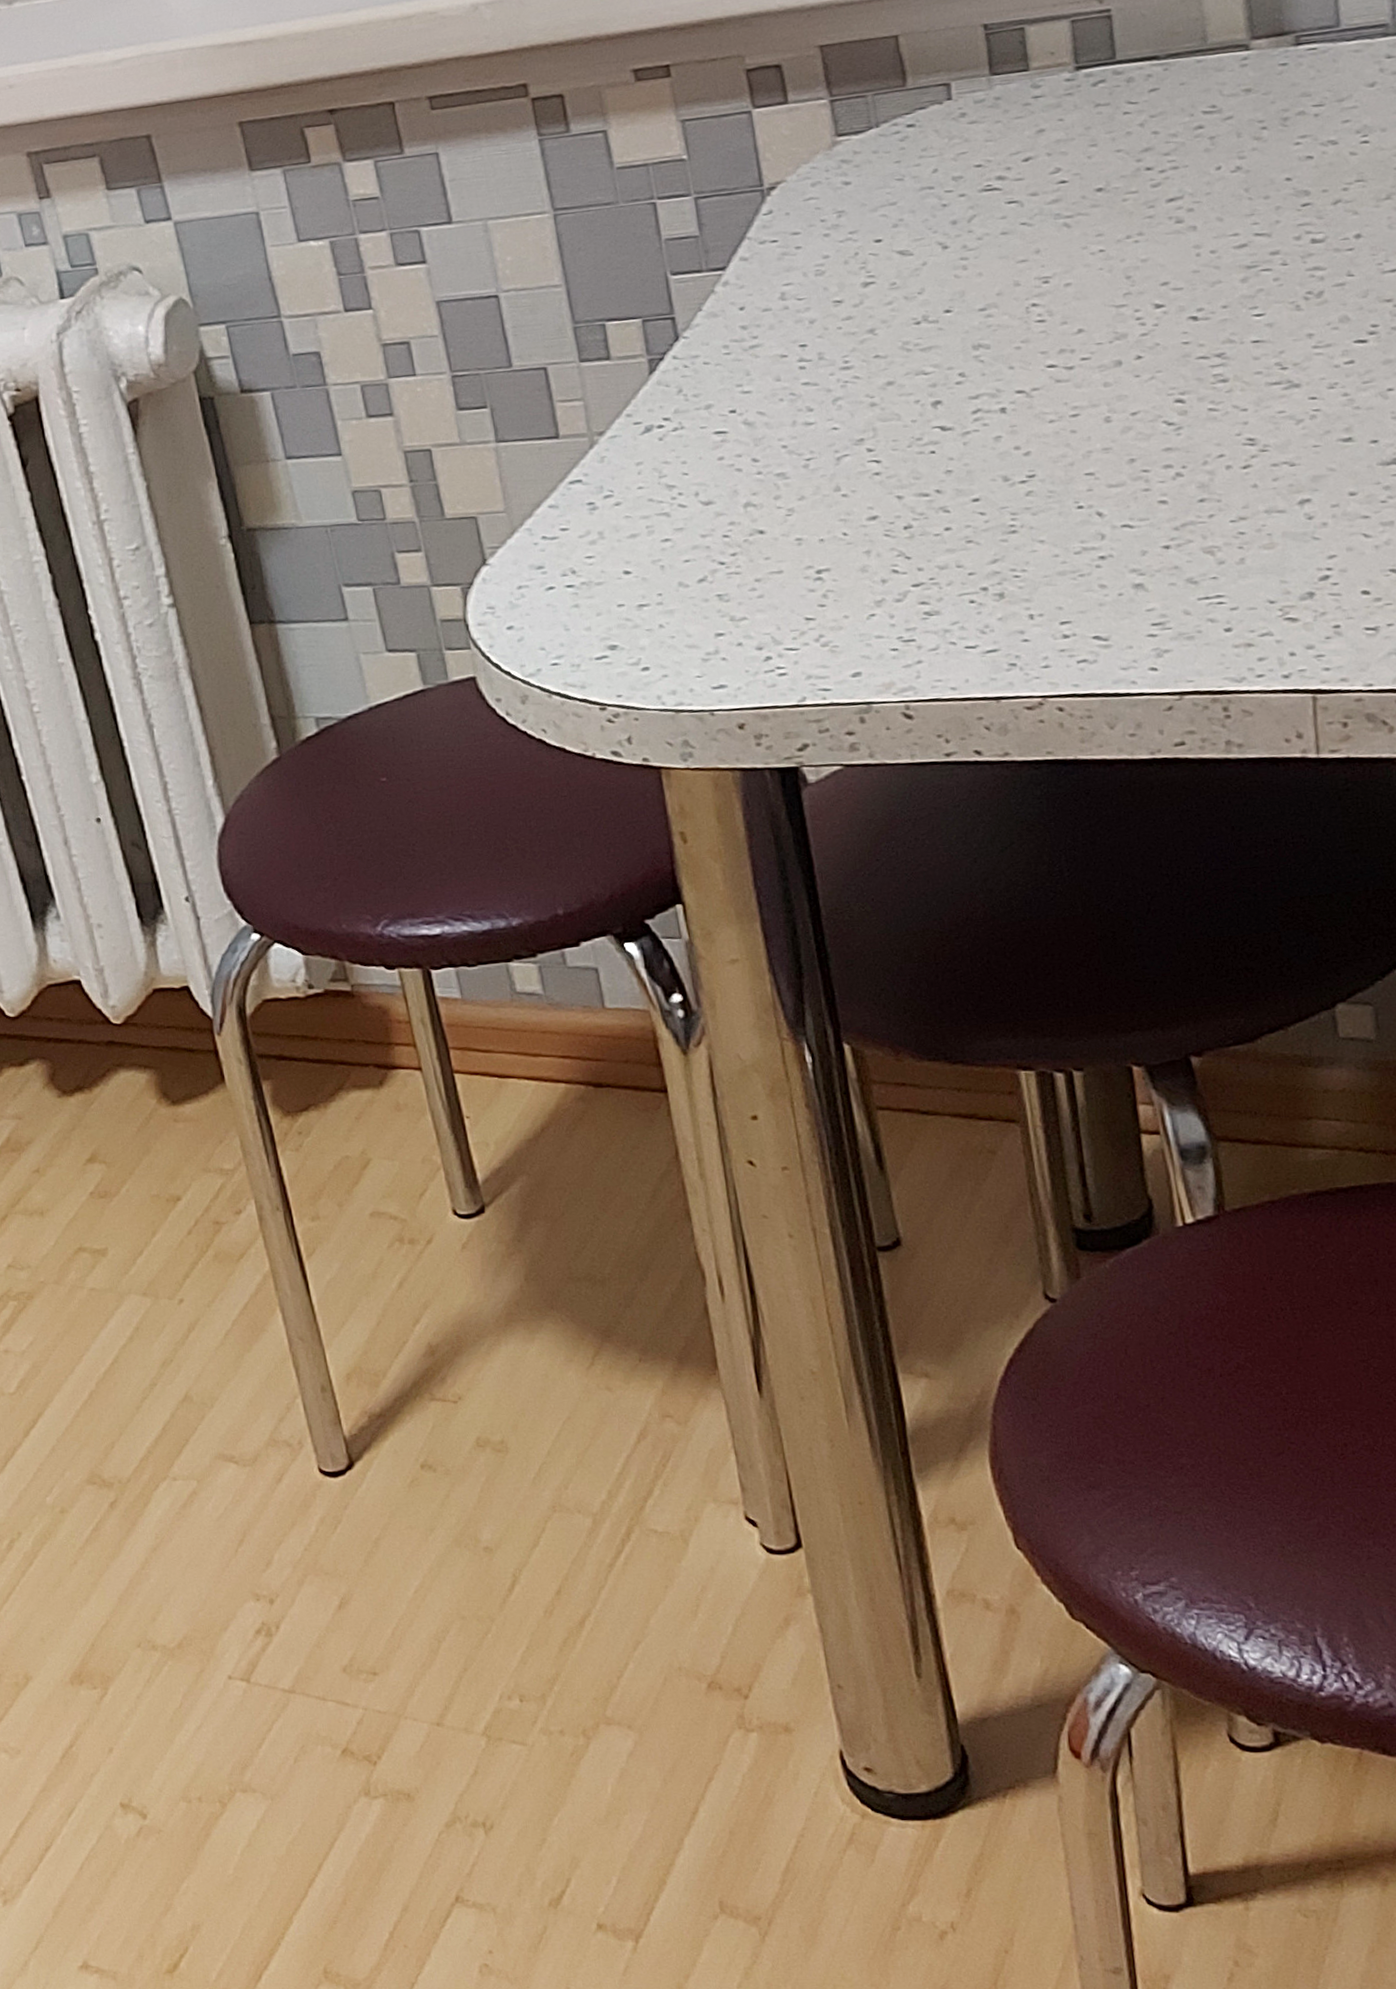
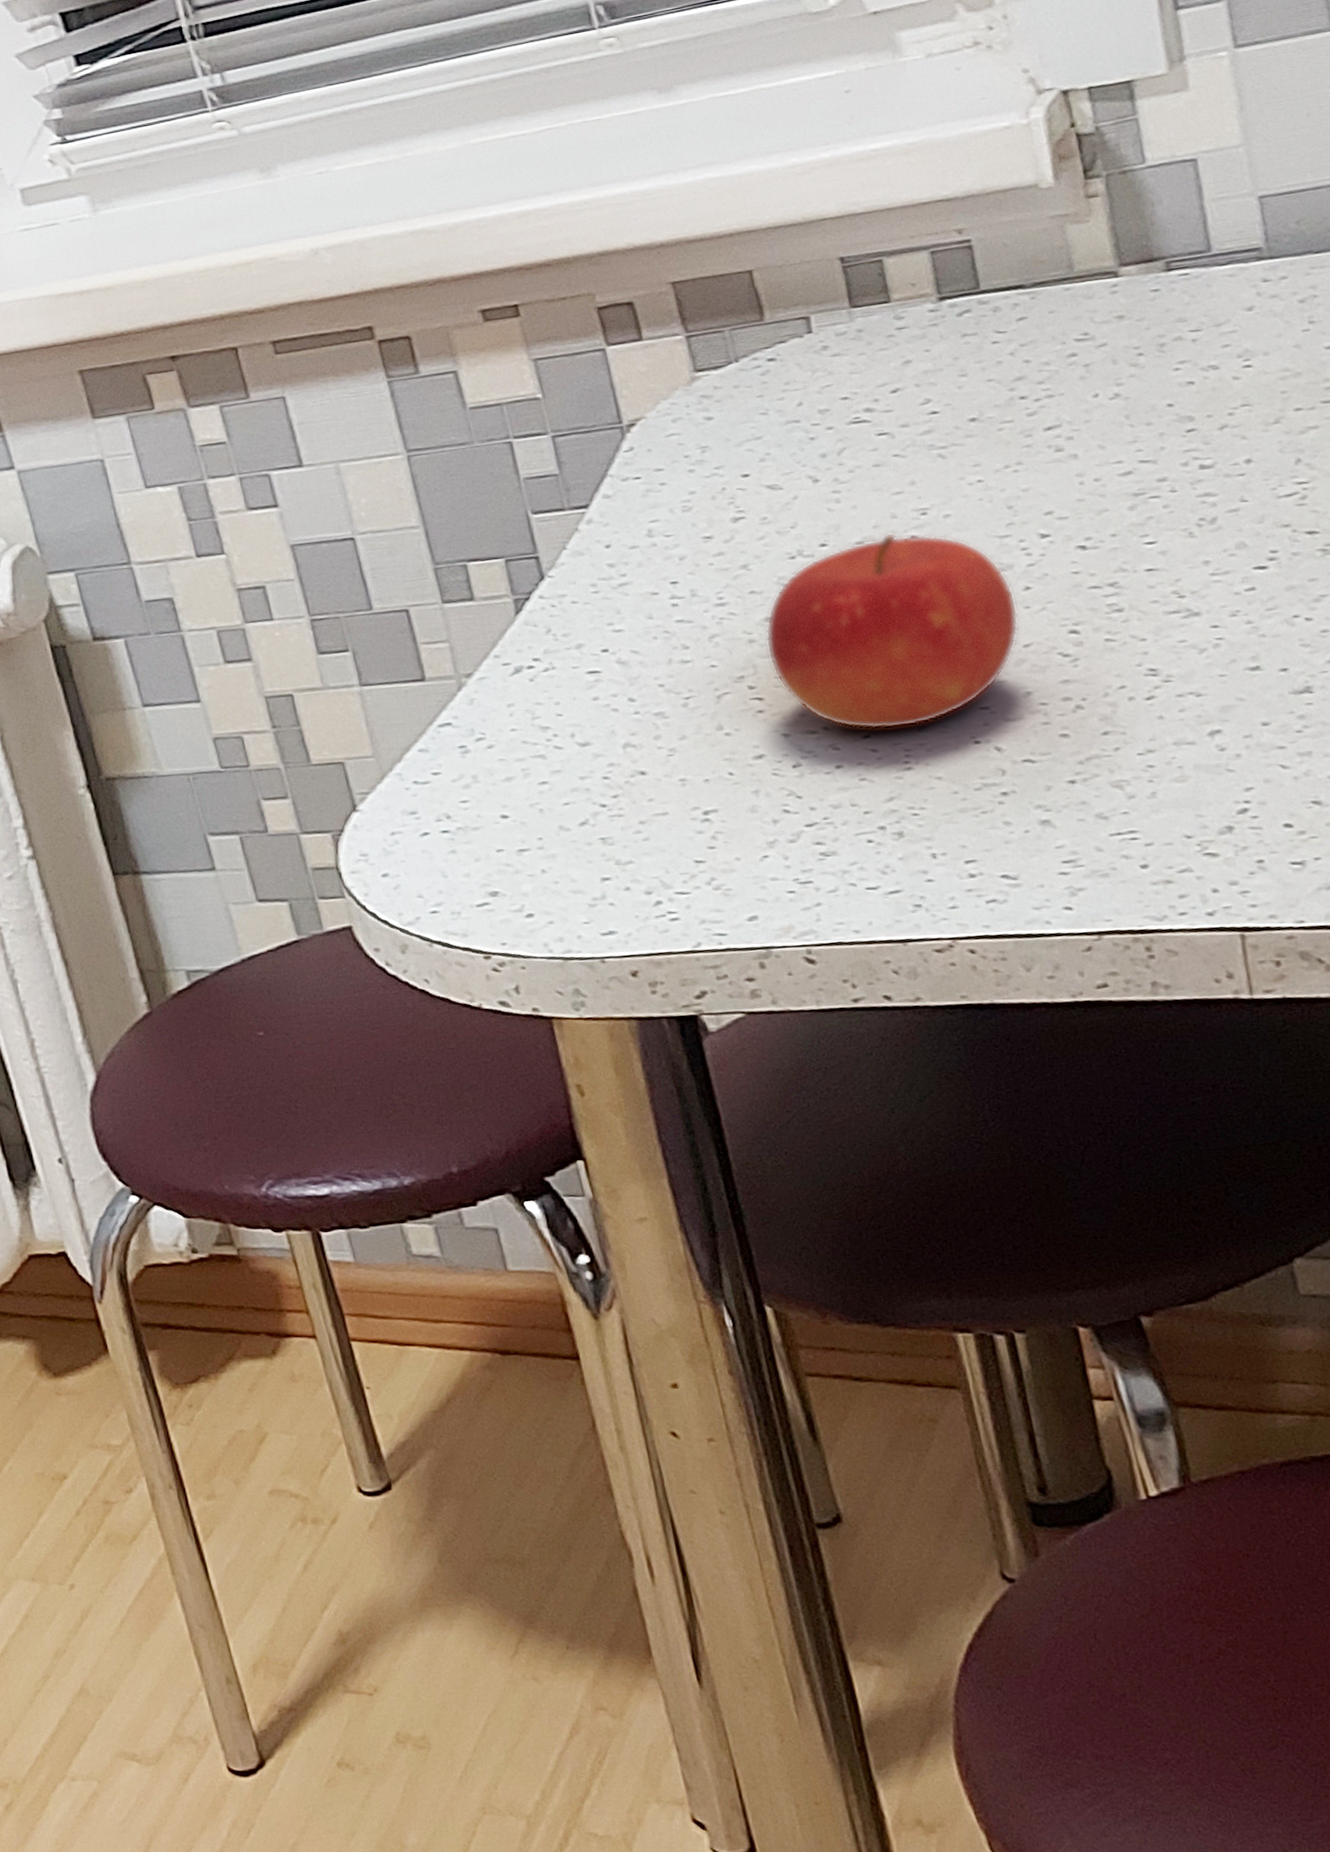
fruit: none [886,299,1129,494] -> present [765,532,1019,730]

